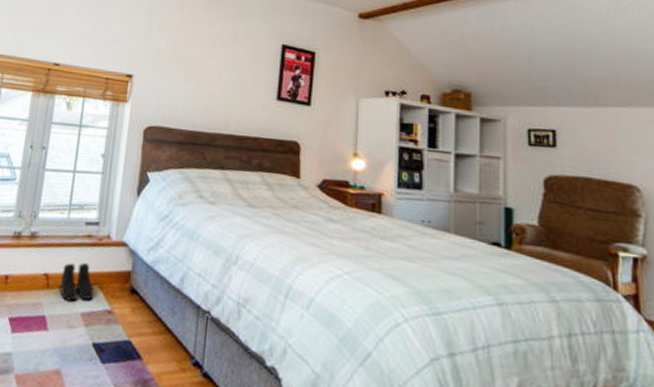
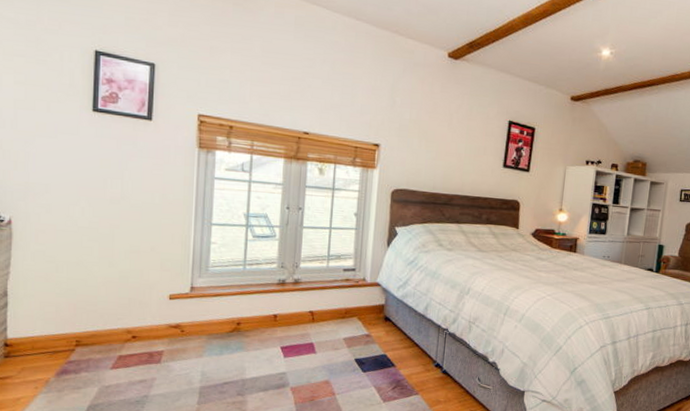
boots: present [60,262,94,301] -> none [324,300,354,330]

